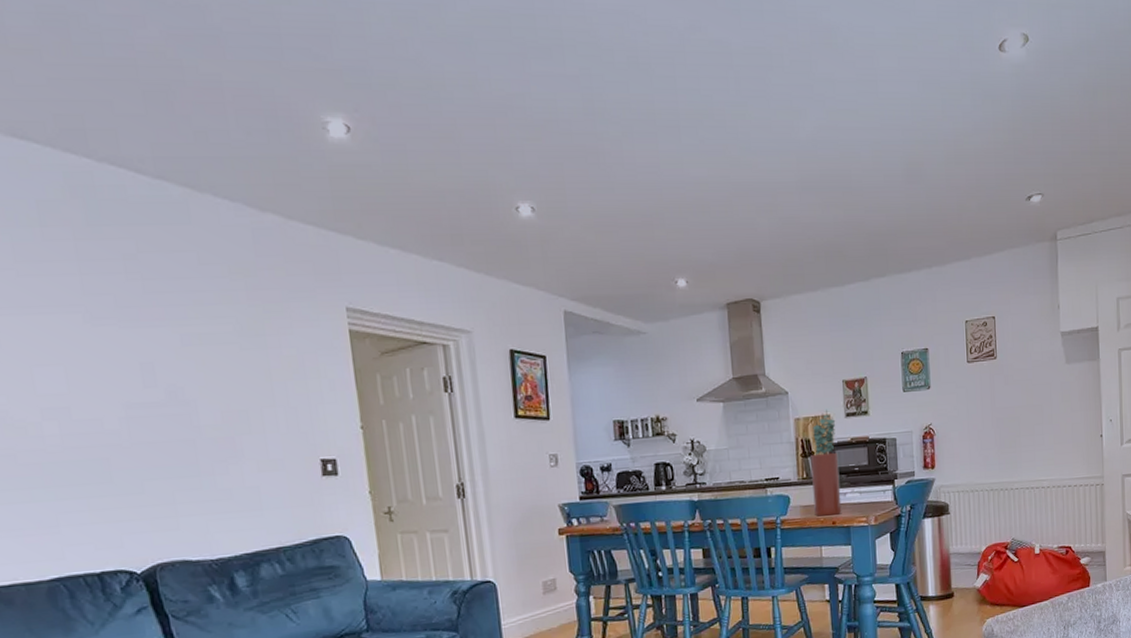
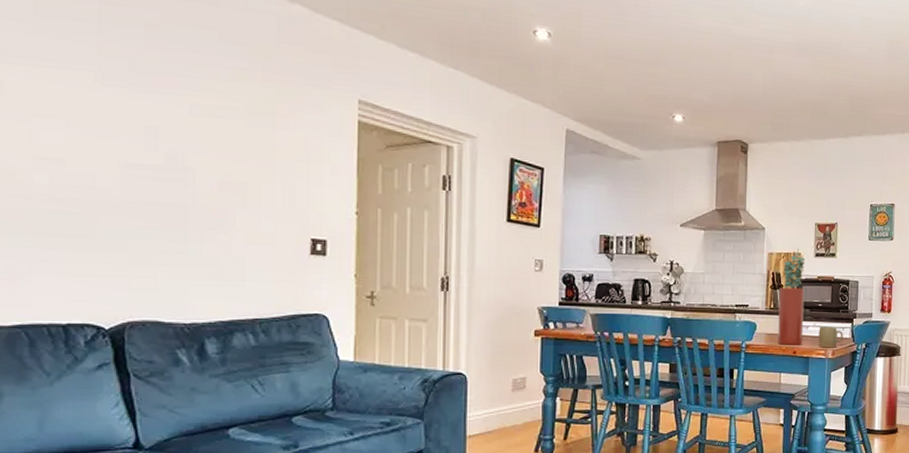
mug: none [858,491,885,515] -> present [818,327,843,348]

